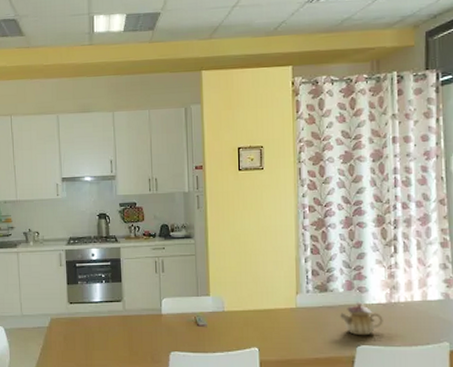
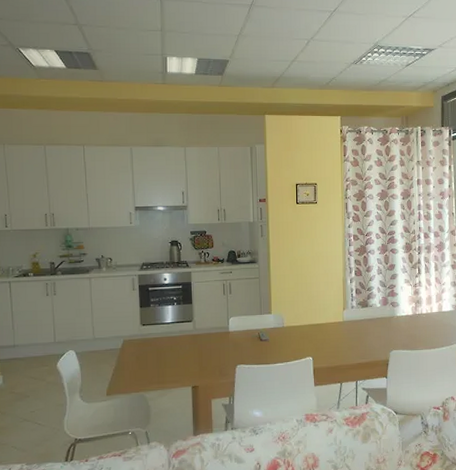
teapot: present [340,301,383,336] -> none [378,314,410,343]

